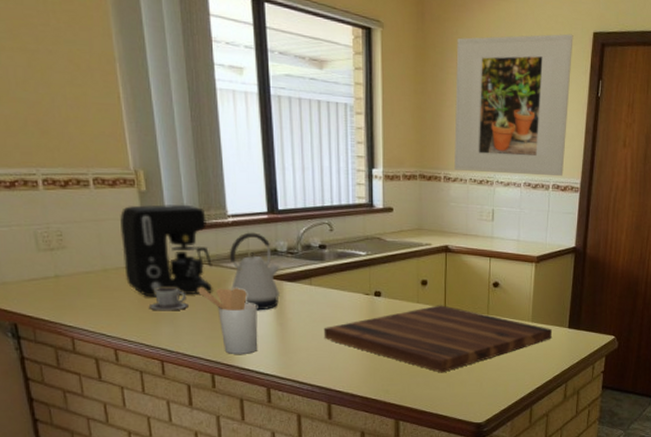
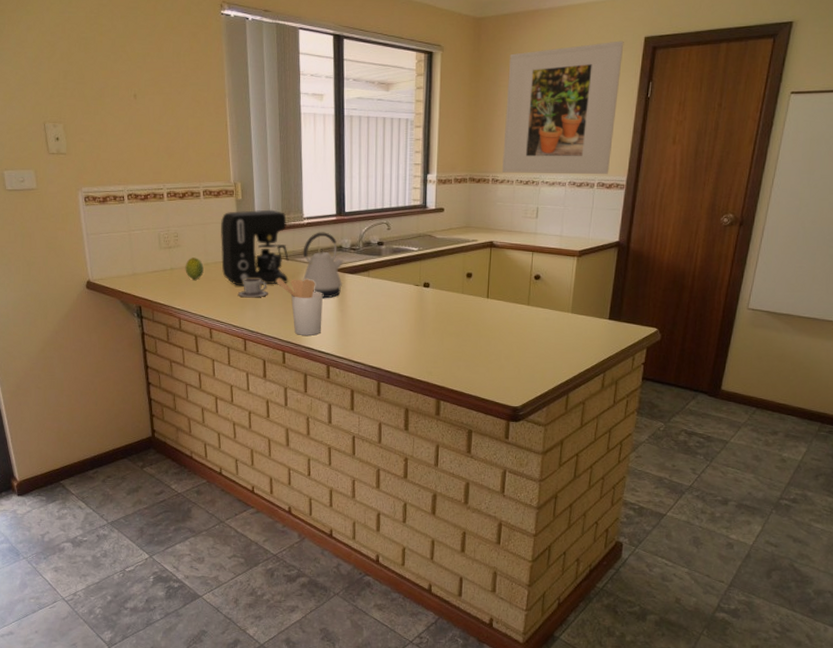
fruit: none [75,262,101,290] -> present [185,257,204,280]
cutting board: present [323,305,553,373] -> none [377,296,592,358]

